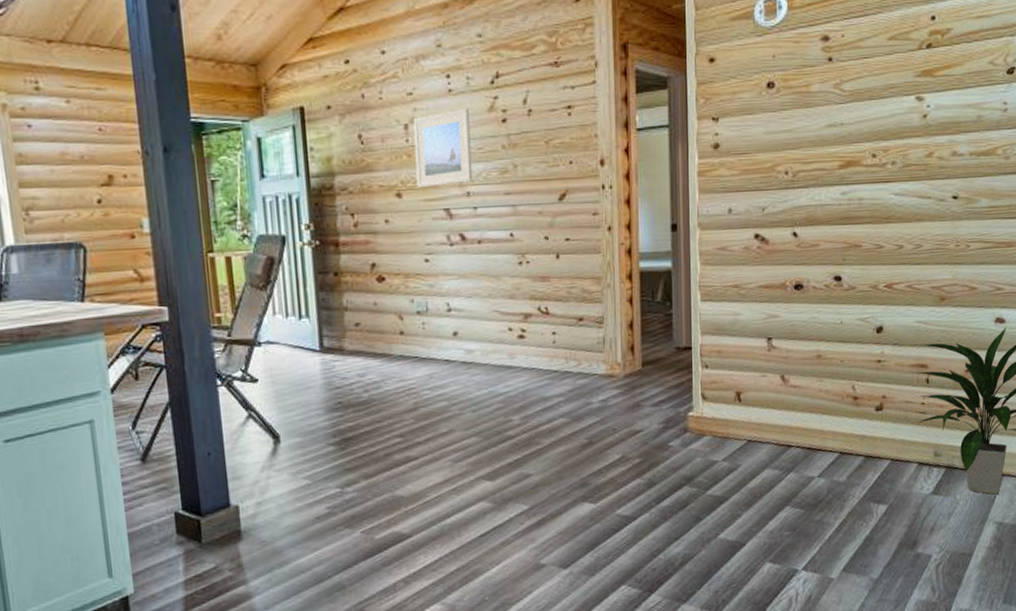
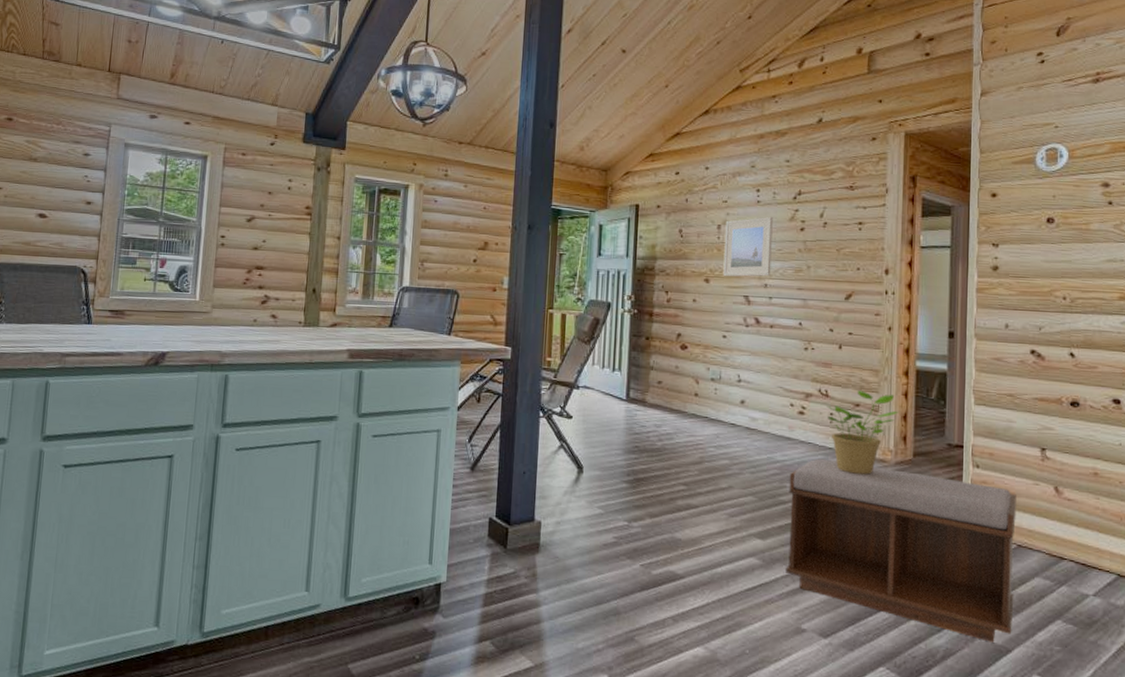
bench: none [514,383,746,540] -> present [785,458,1016,642]
potted plant: none [548,302,624,395] -> present [827,390,898,475]

